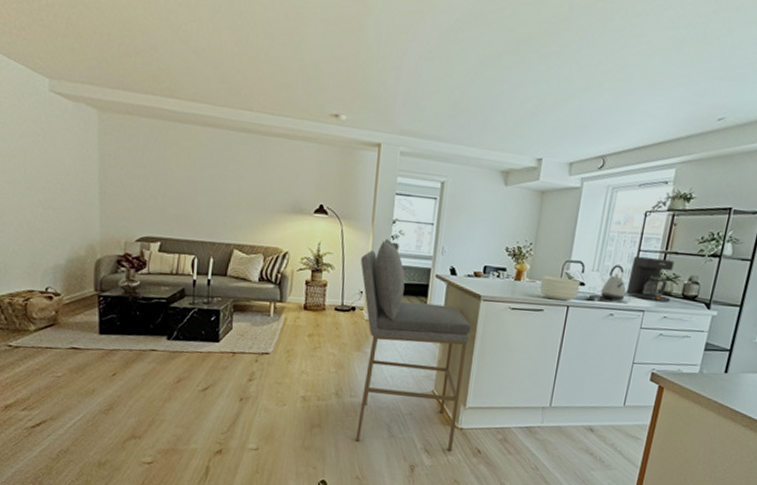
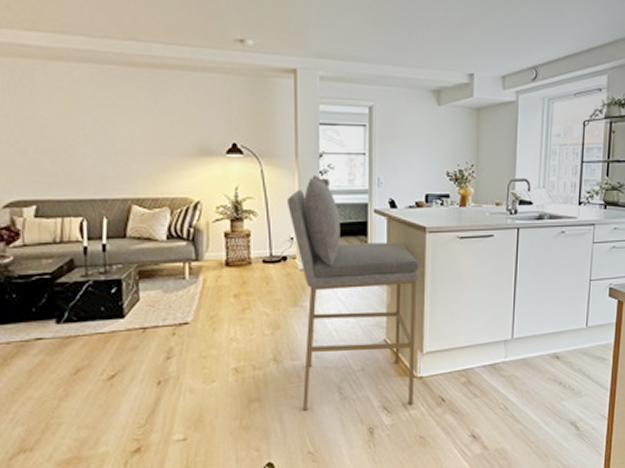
bowl: present [539,275,581,302] -> none [487,198,528,224]
kettle: present [600,264,626,301] -> none [548,179,574,217]
coffee maker: present [626,255,675,303] -> none [574,167,618,213]

